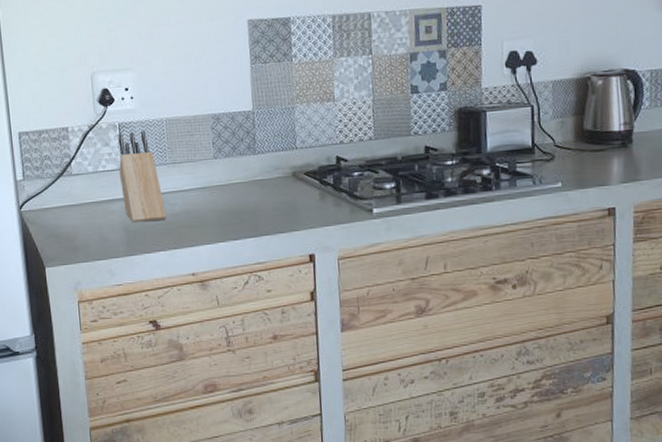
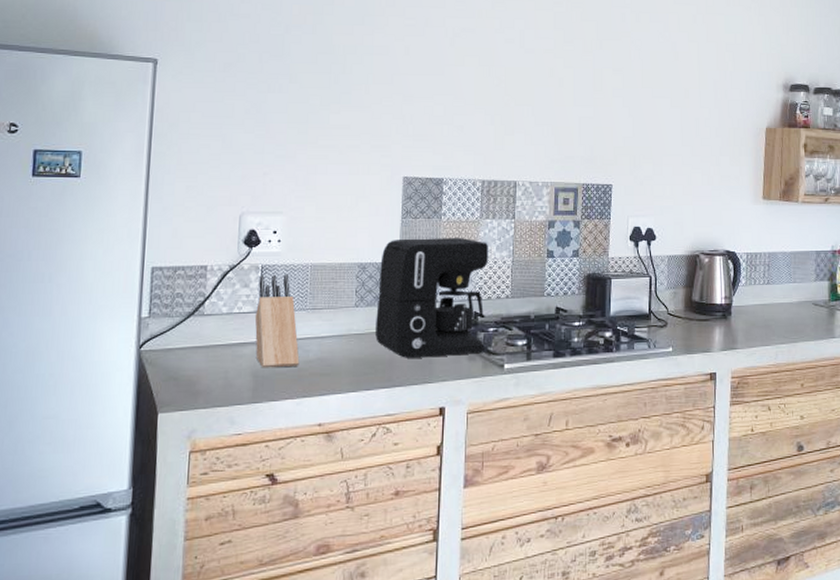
coffee maker: none [234,79,351,207] -> present [375,237,489,358]

